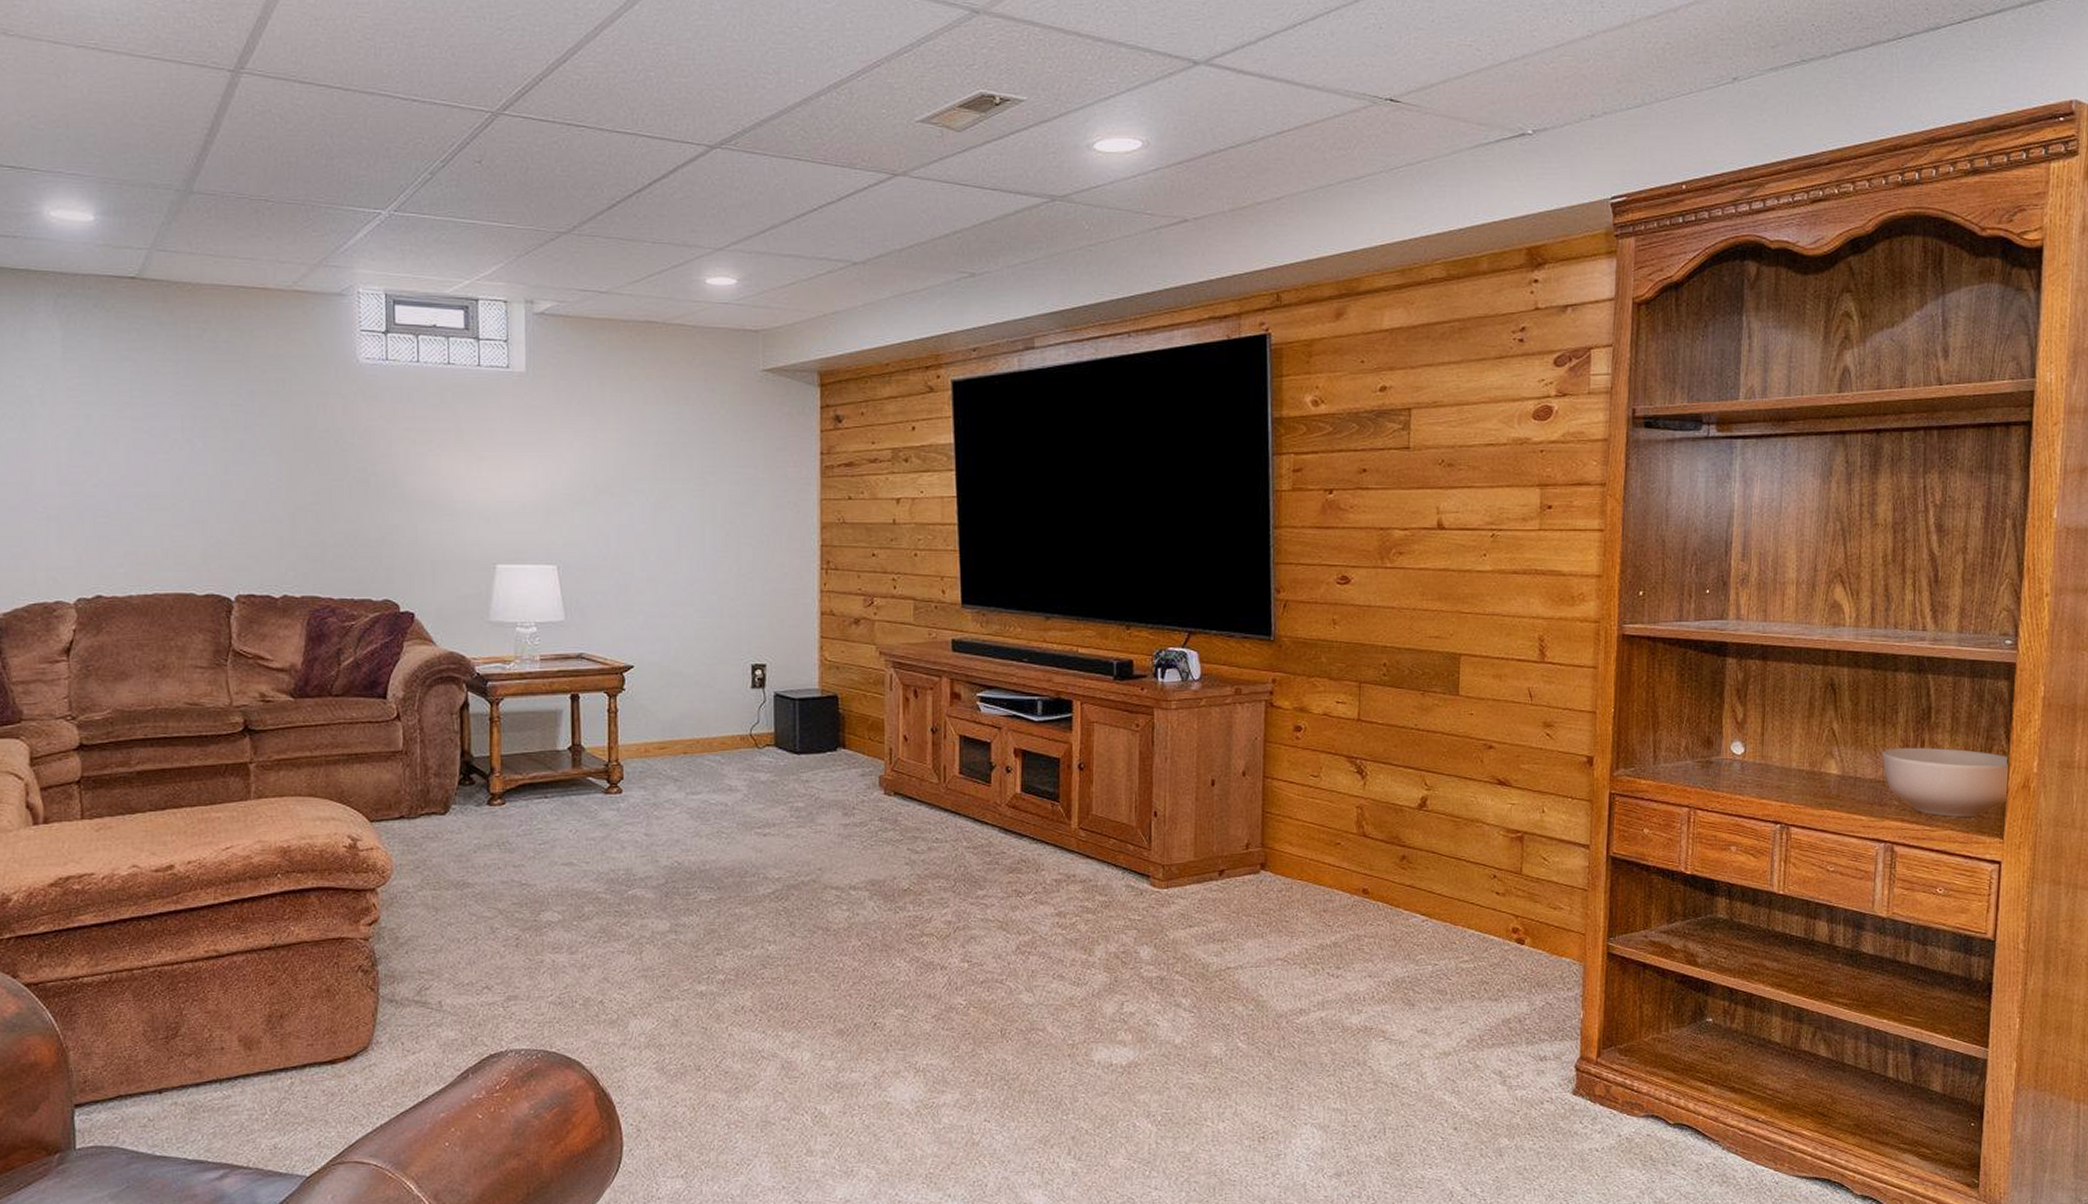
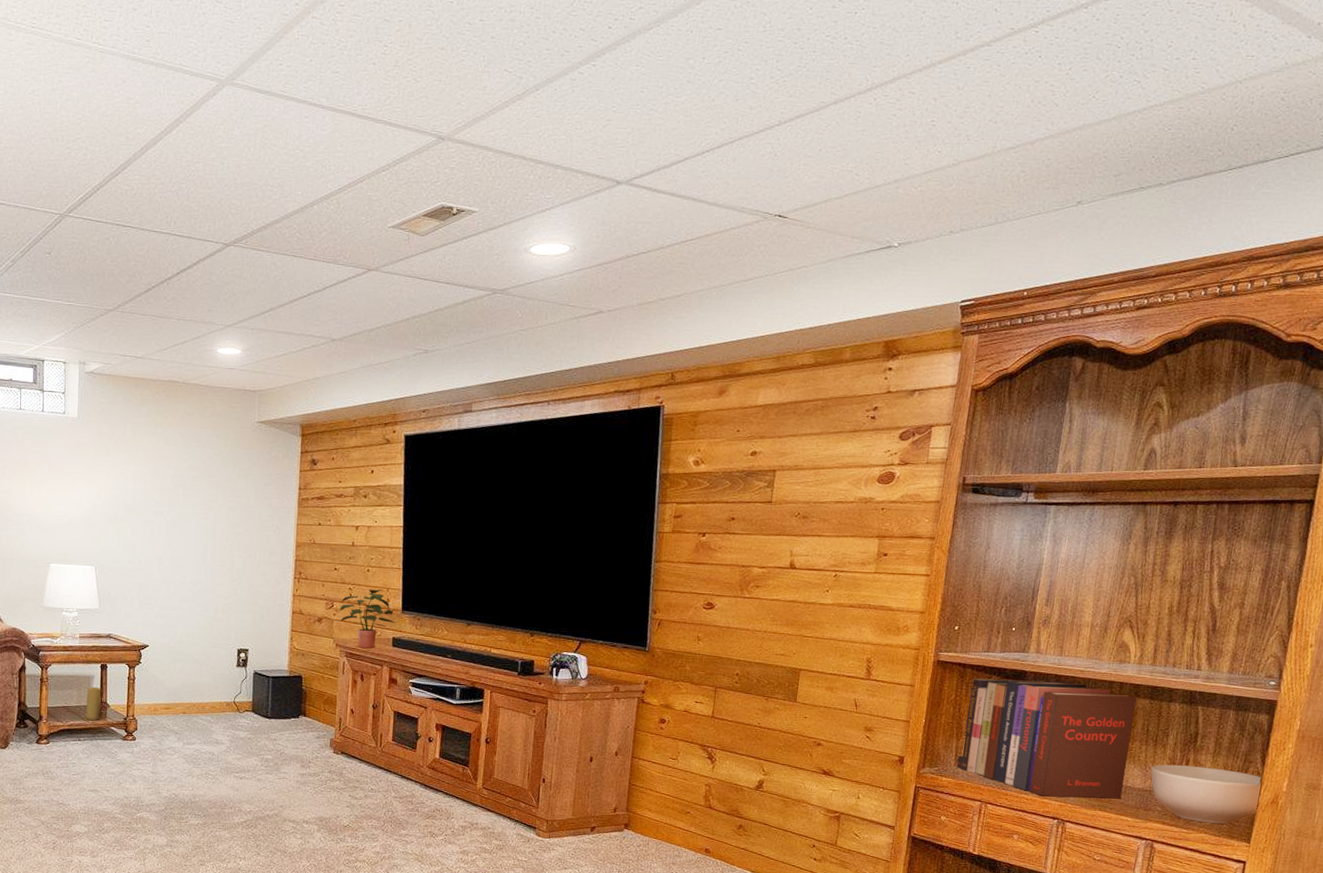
candle: none [550,724,576,772] -> present [83,686,103,722]
potted plant: none [881,577,956,656] -> present [339,589,397,649]
books: none [1655,653,1857,796] -> present [956,678,1137,799]

